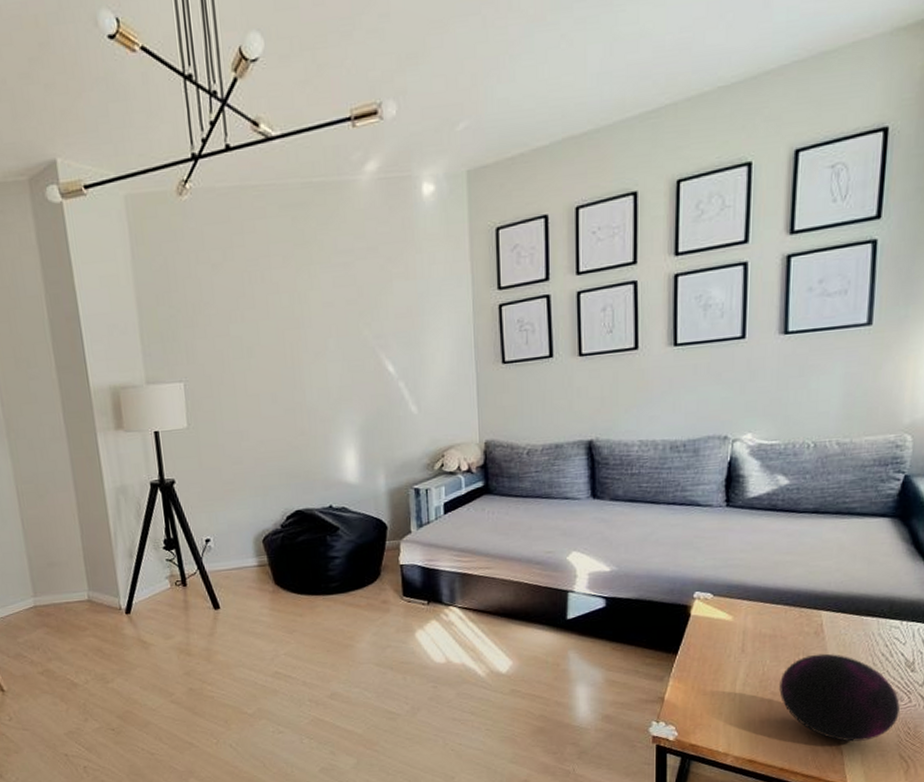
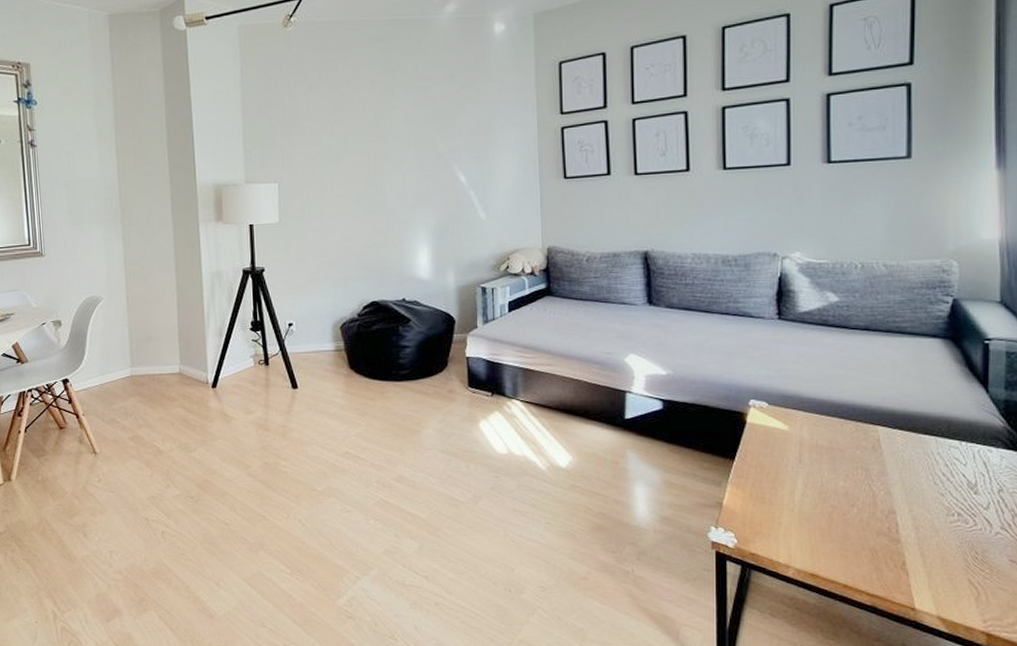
decorative orb: present [779,653,901,742] -> none [839,469,966,564]

